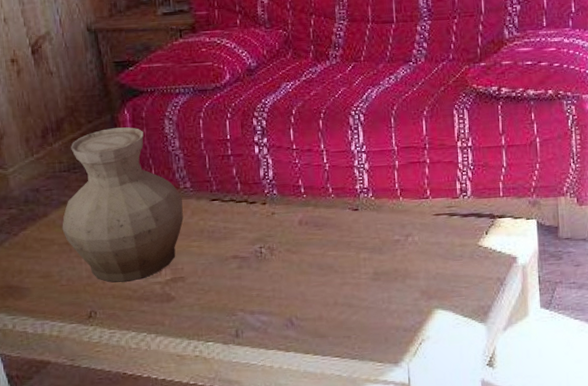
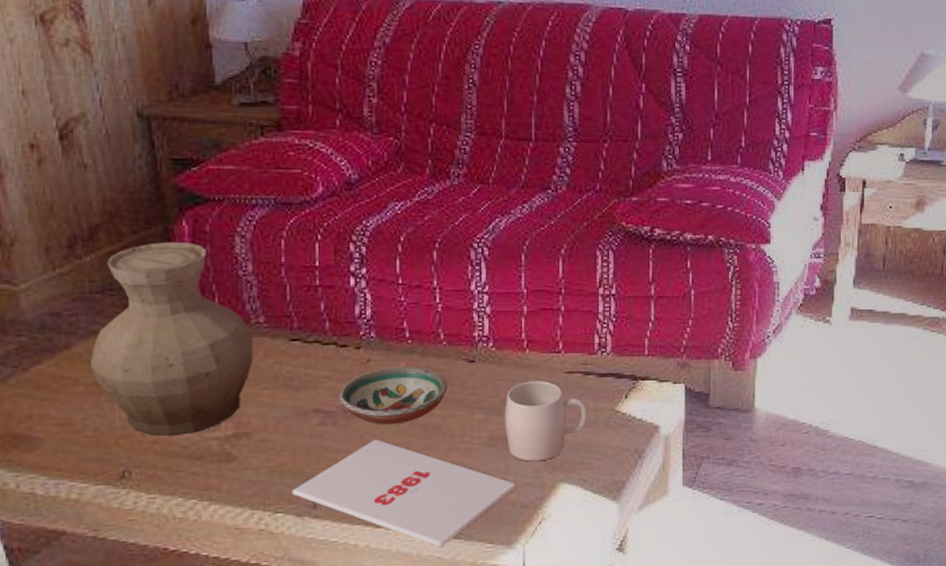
magazine: none [219,278,399,367] -> present [292,440,516,548]
decorative bowl: none [251,216,338,266] -> present [339,366,448,425]
mug: none [385,223,455,292] -> present [504,381,587,462]

